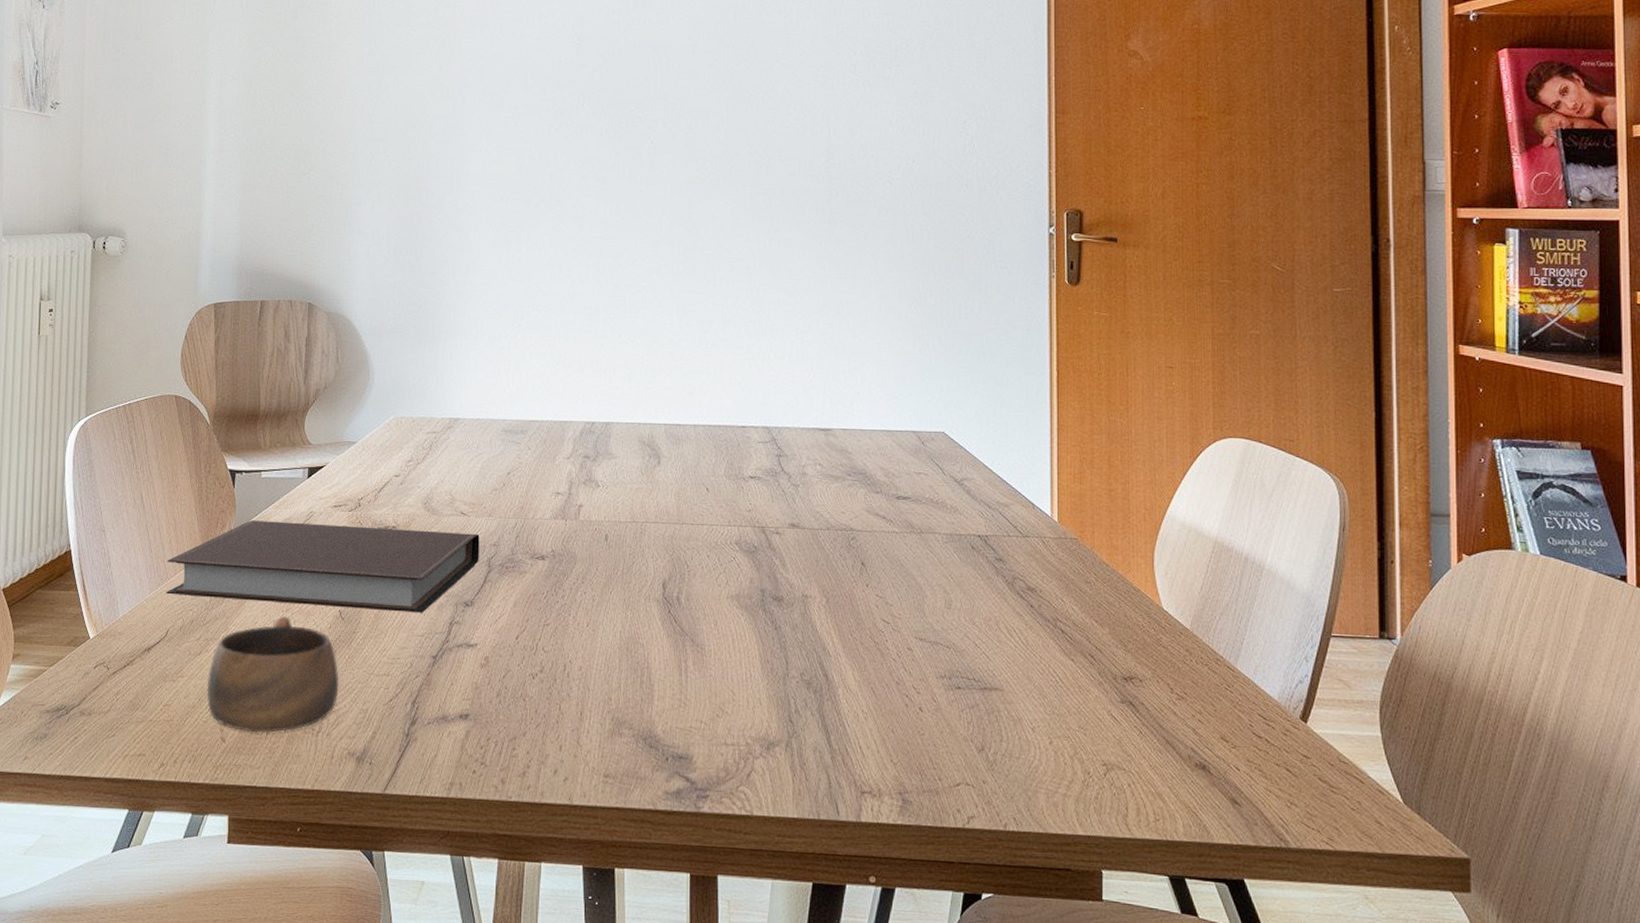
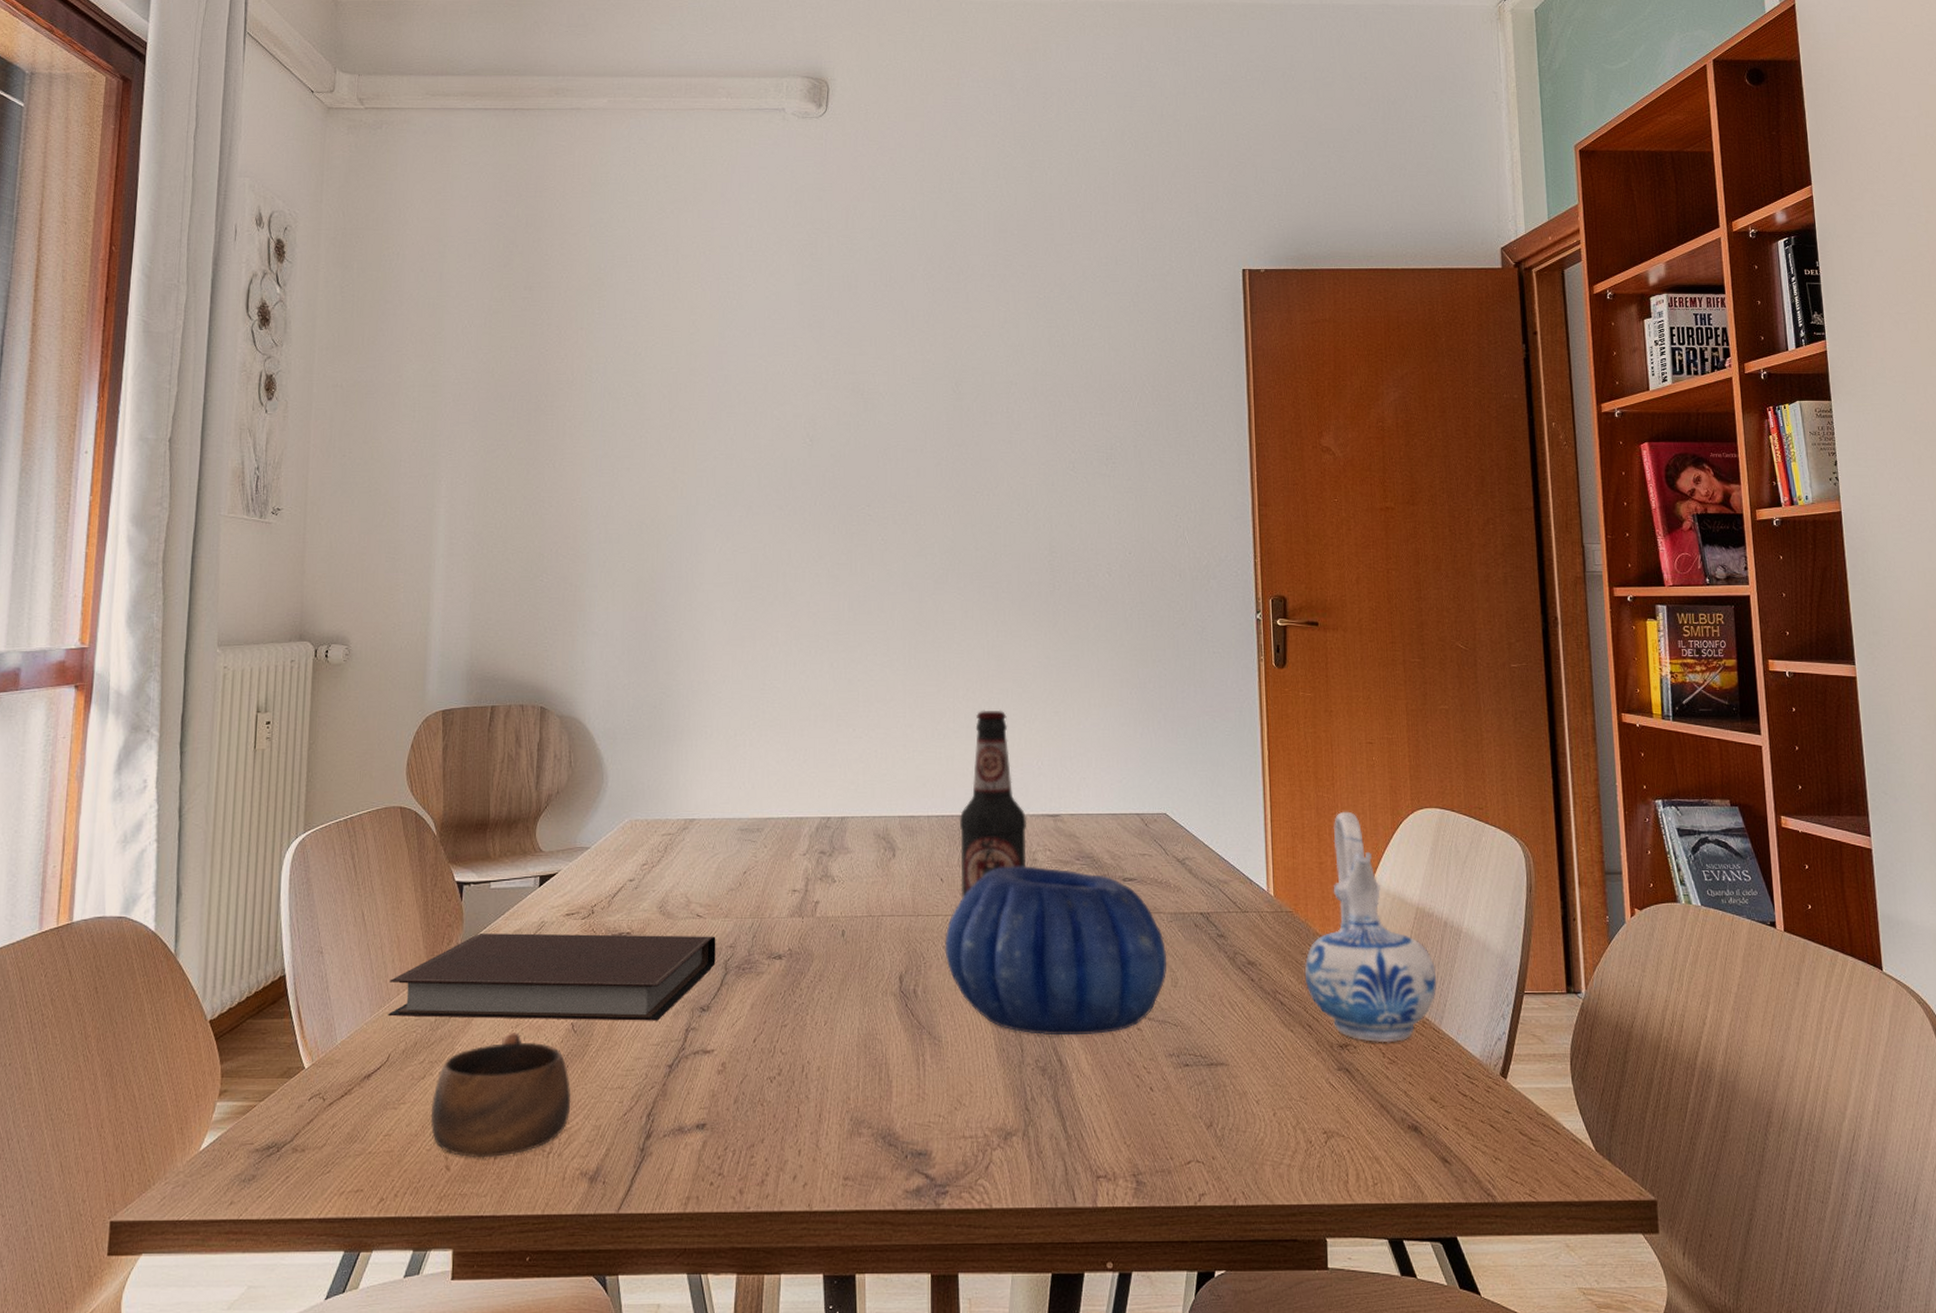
decorative bowl: none [709,478,941,652] -> present [945,866,1167,1036]
bottle: none [726,319,797,509] -> present [959,710,1027,898]
ceramic pitcher: none [1088,437,1233,679] -> present [1304,811,1436,1043]

